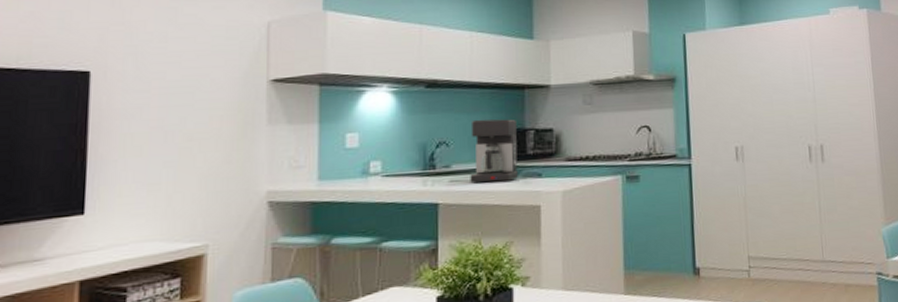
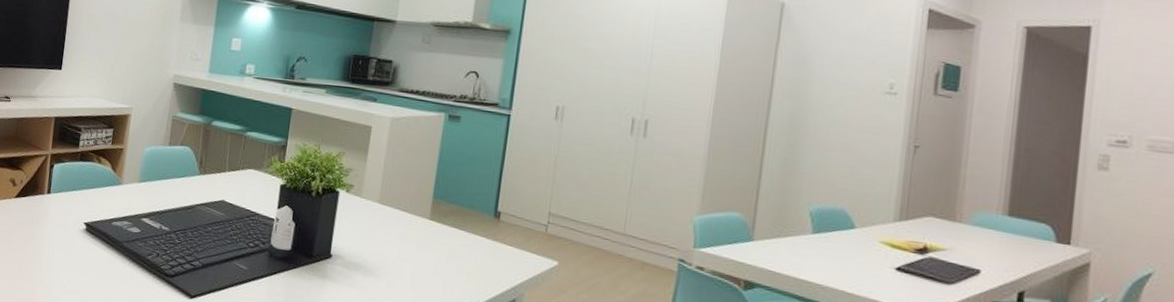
coffee maker: present [470,119,518,183] -> none [319,42,363,101]

